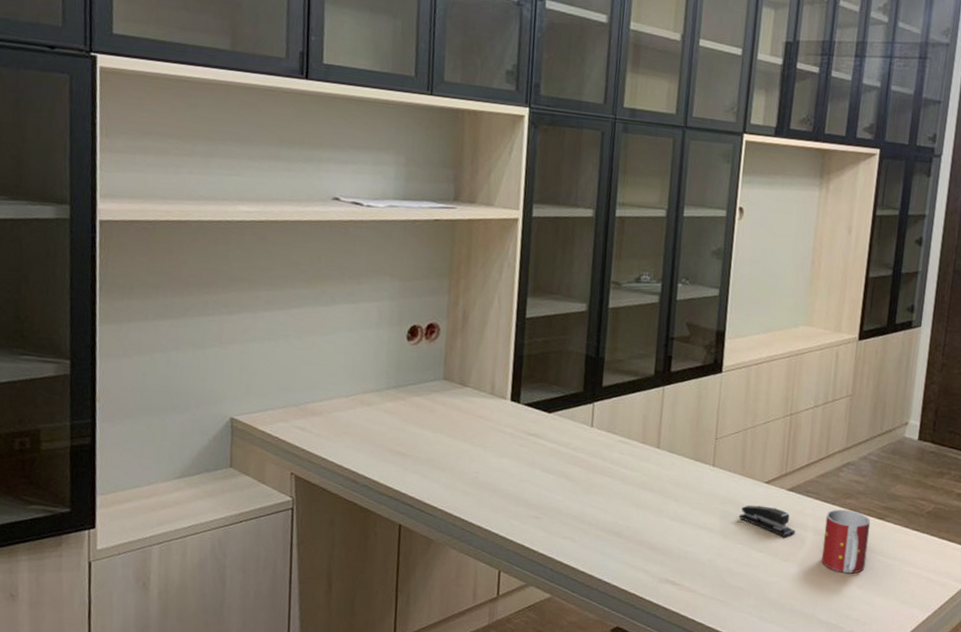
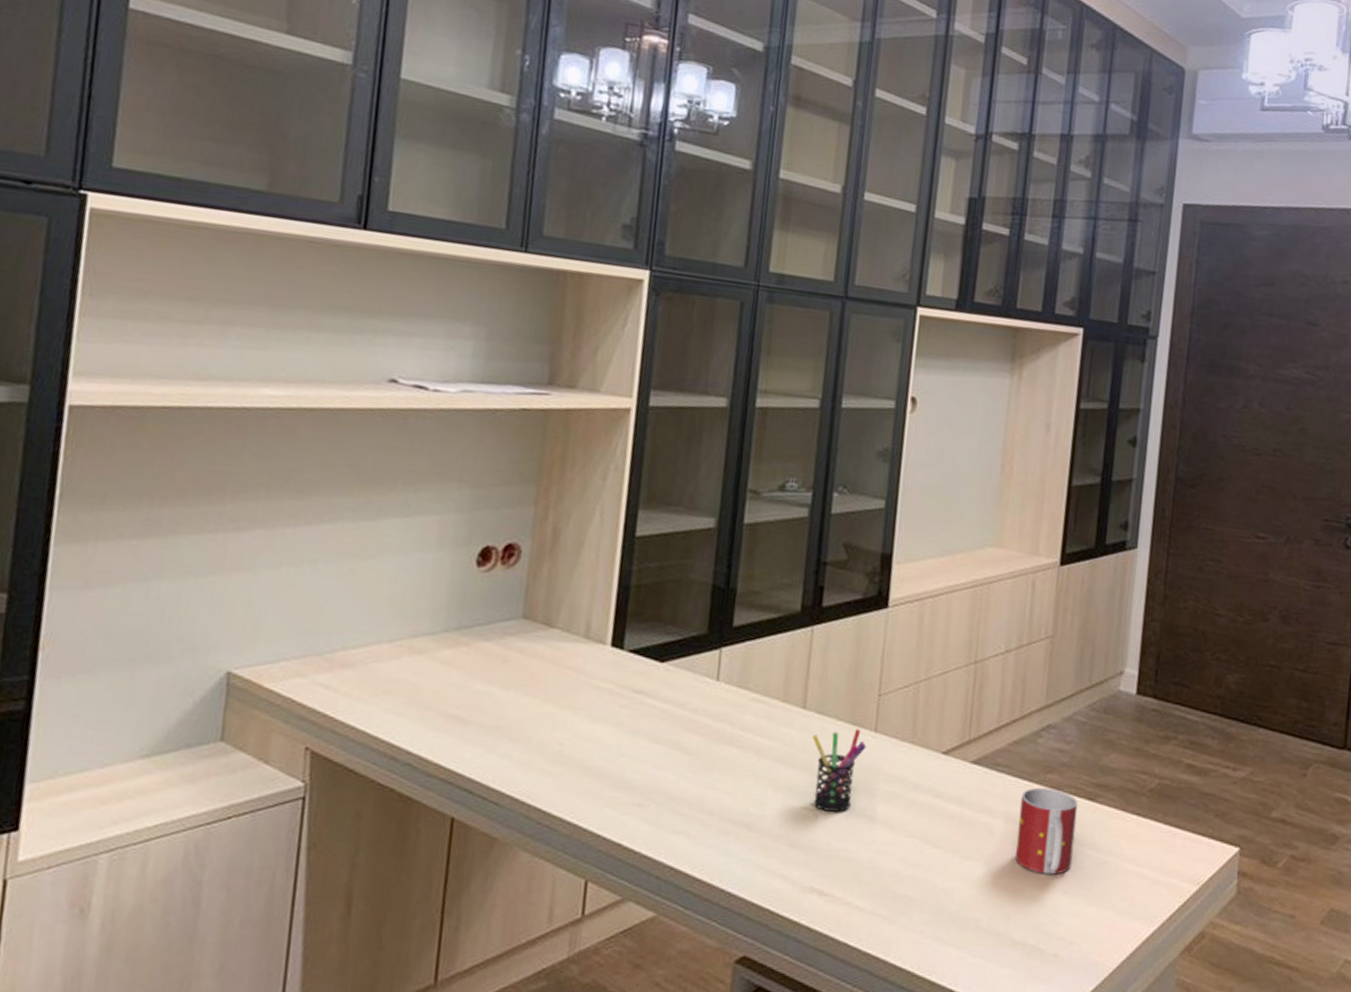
pen holder: none [665,464,707,525] -> present [812,729,867,812]
stapler: present [738,505,795,538] -> none [908,783,981,828]

